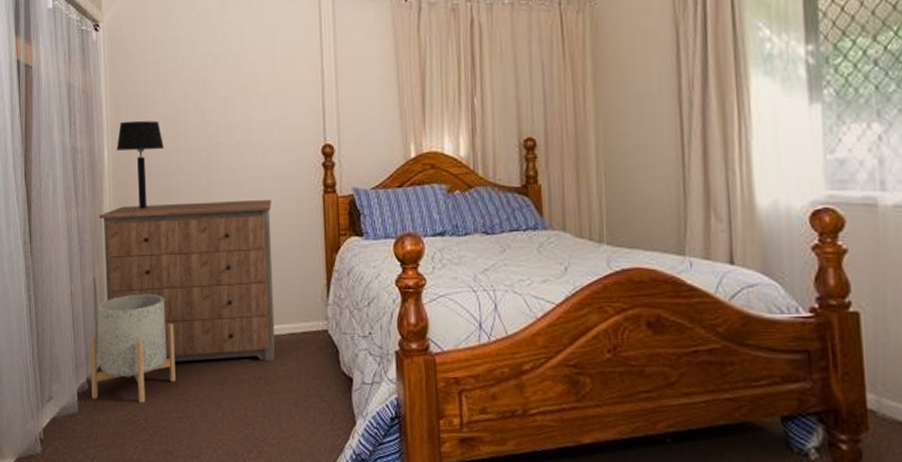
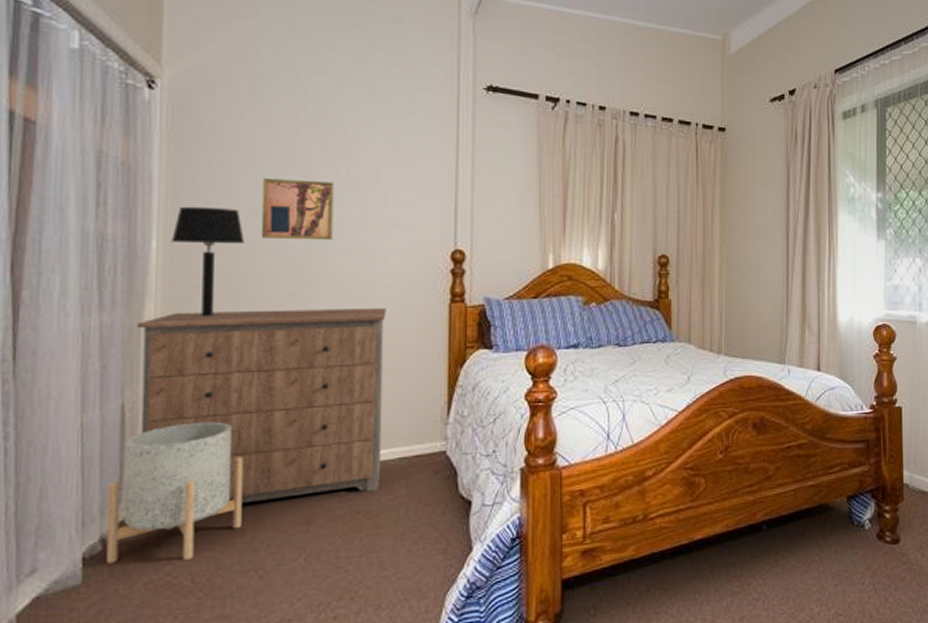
wall art: none [173,92,227,144] -> present [260,178,334,241]

